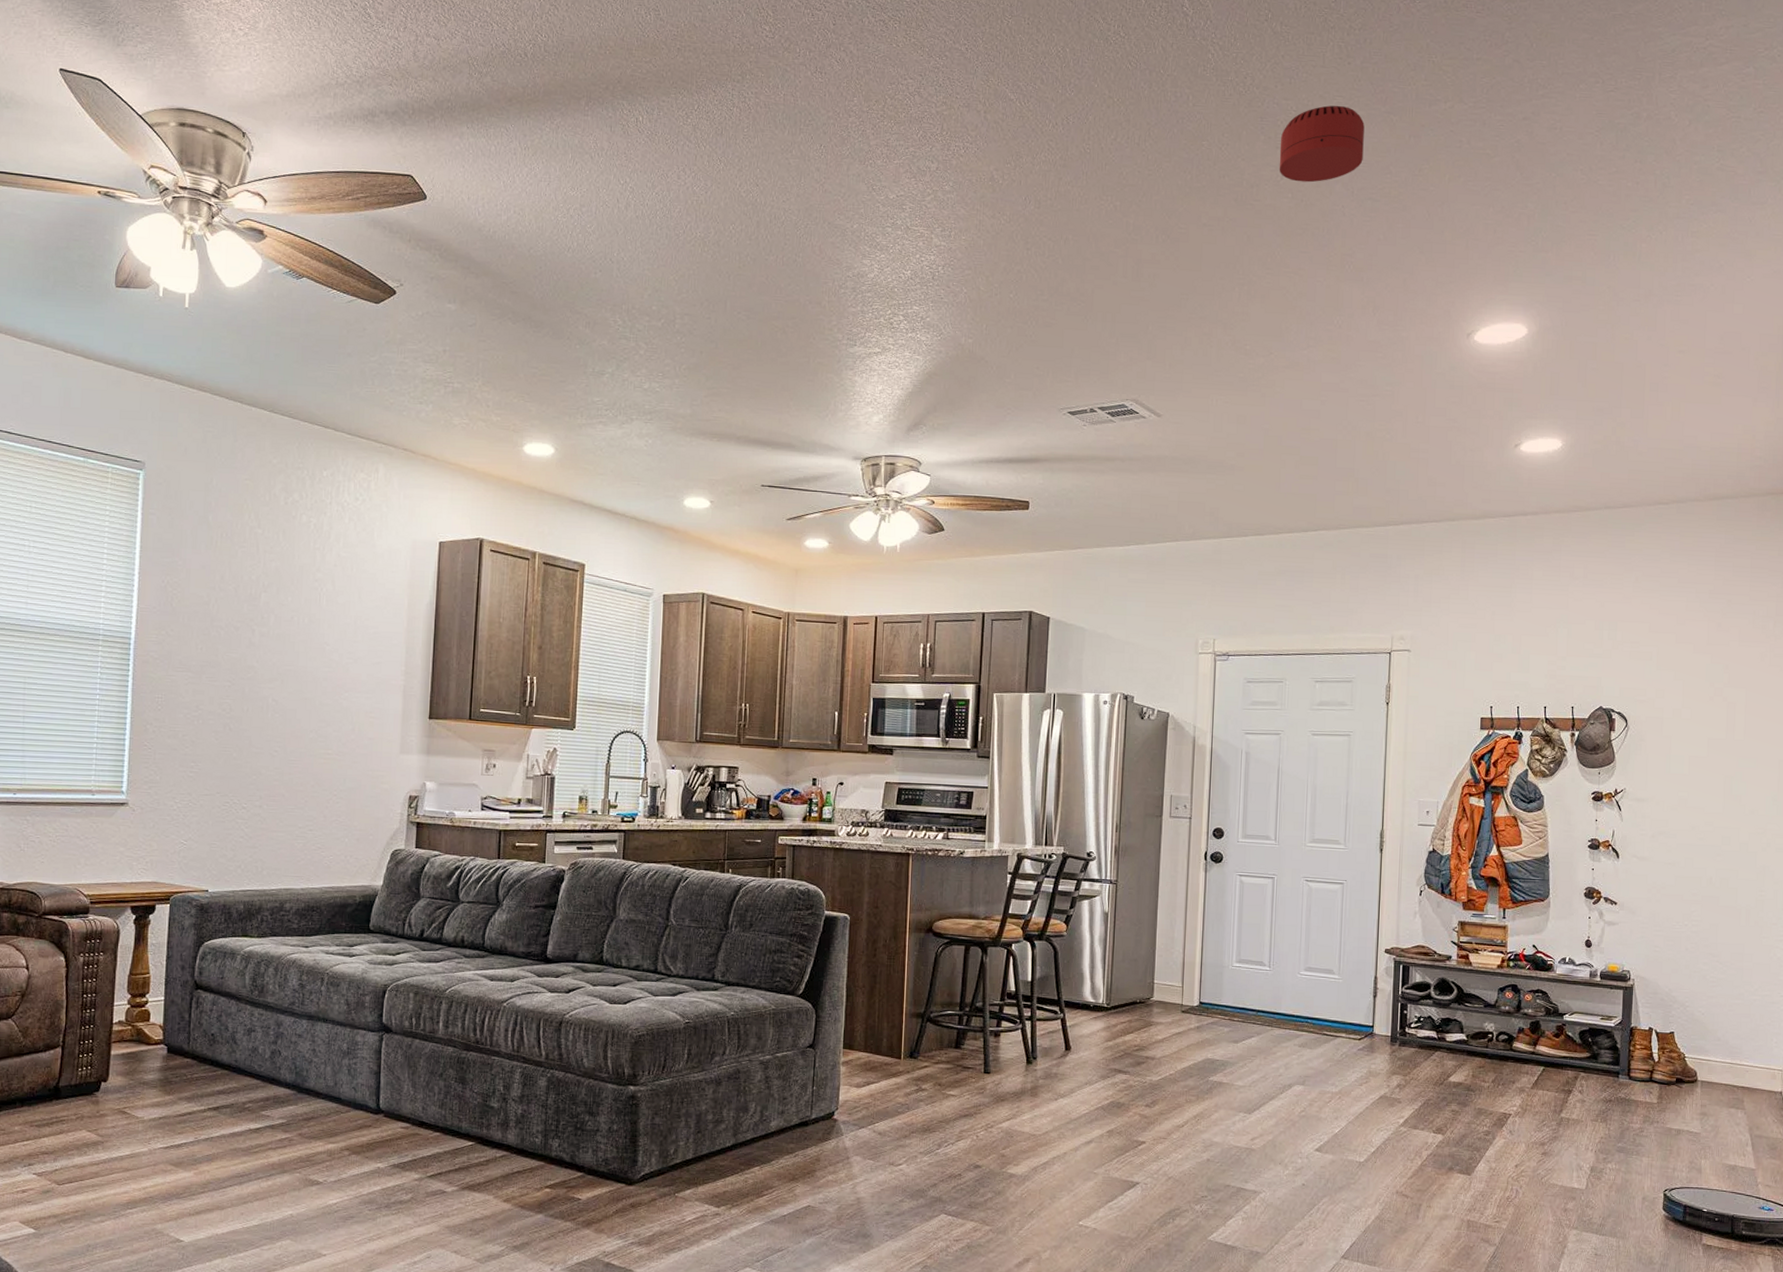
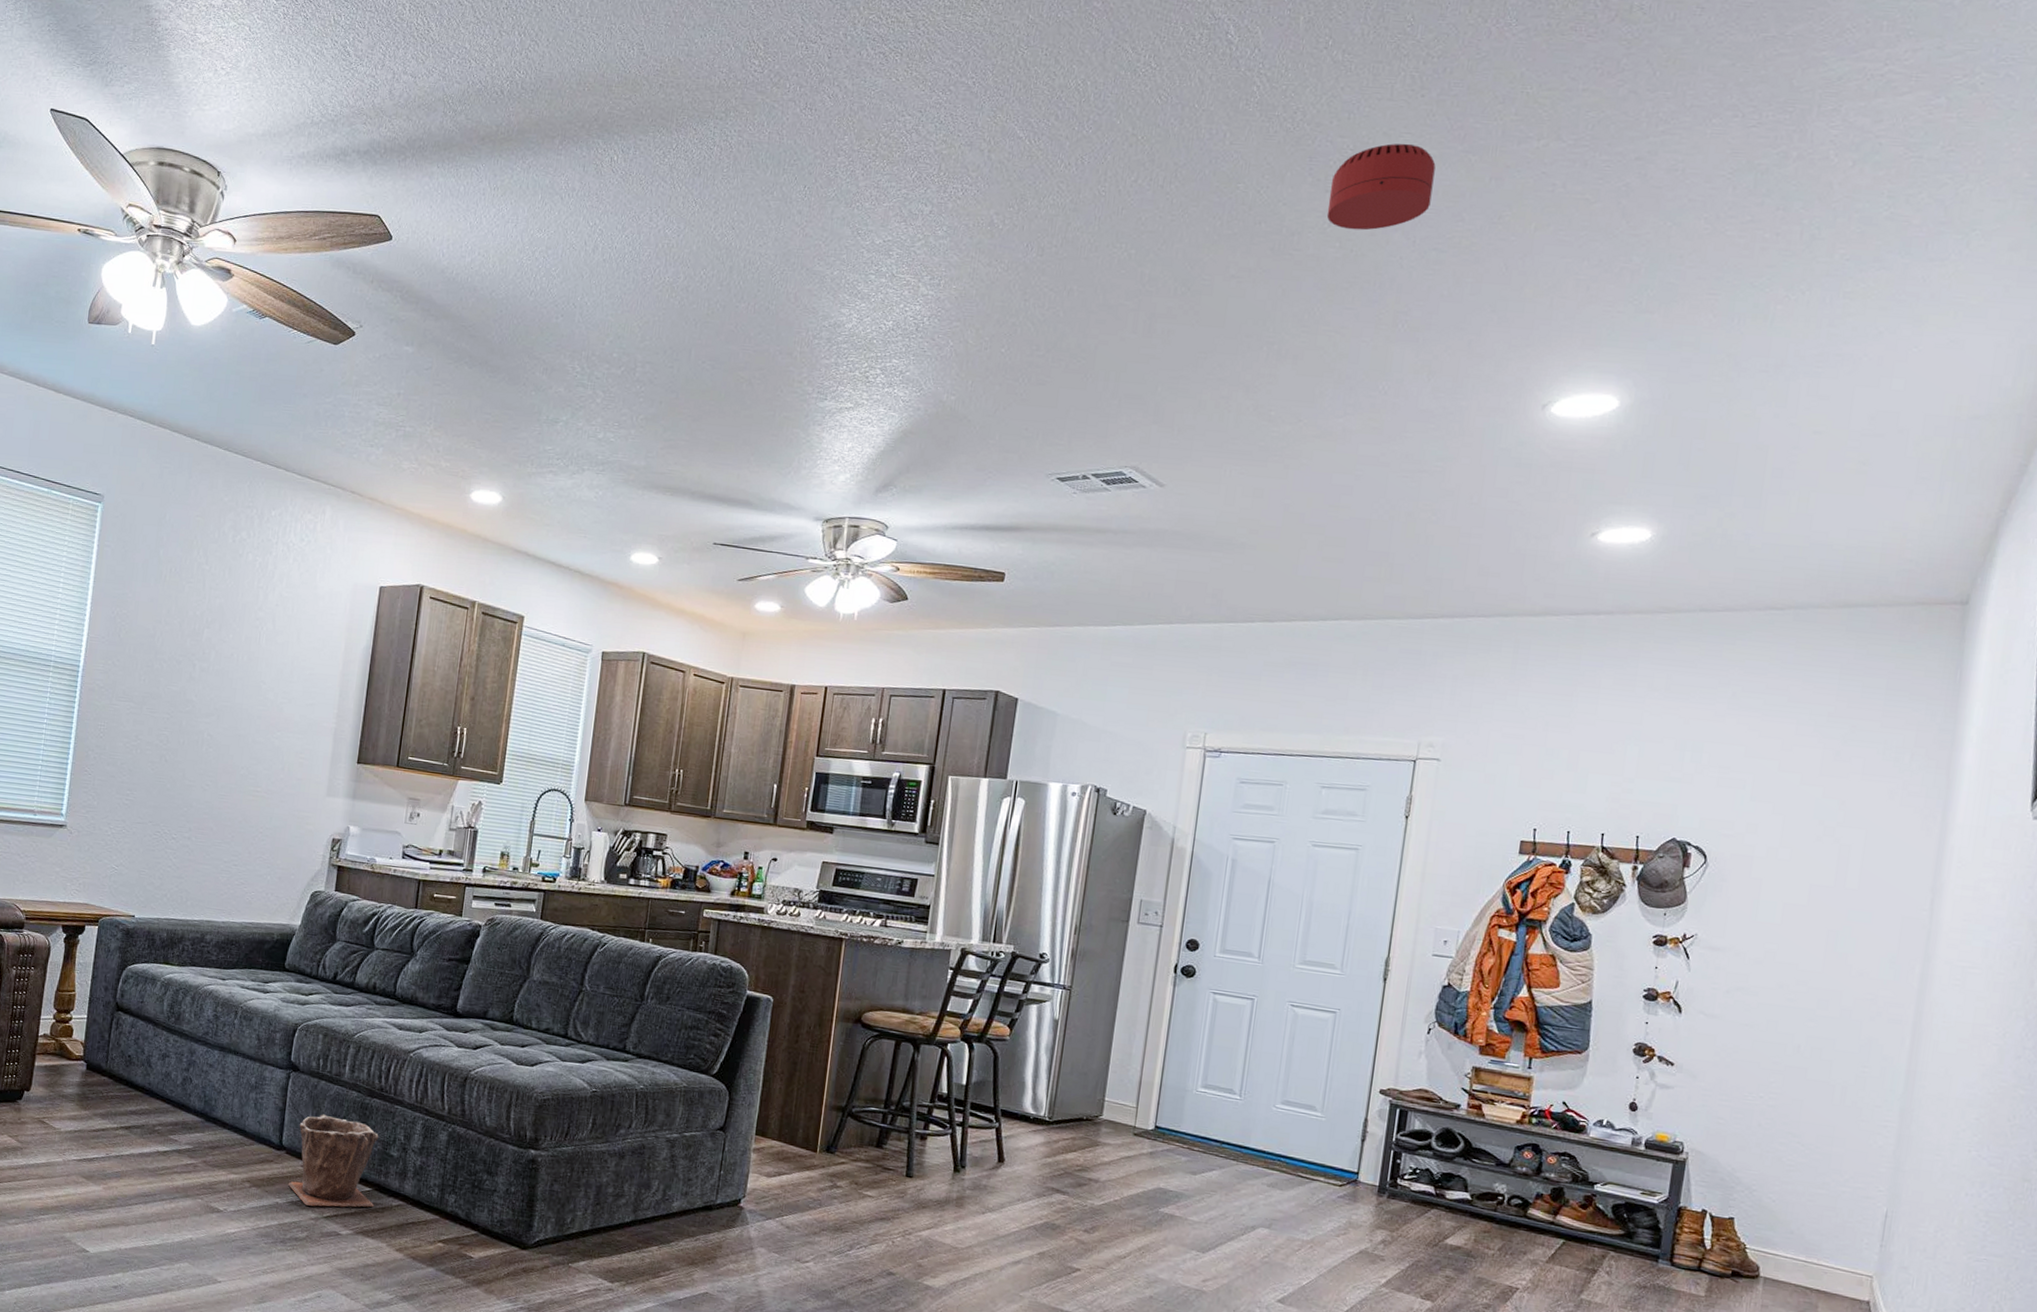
plant pot: none [388,1073,479,1167] -> present [287,1114,379,1208]

